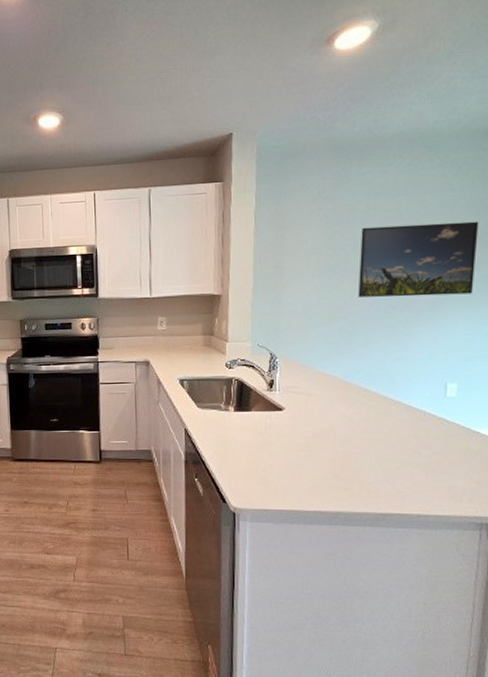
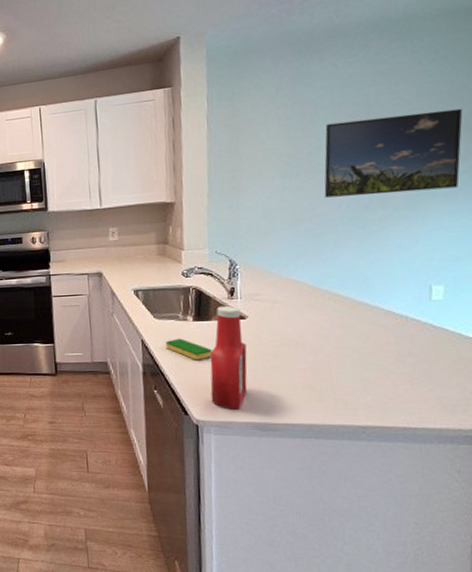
dish sponge: none [207,428,251,450] -> present [165,338,212,361]
ketchup bottle: none [248,397,283,498] -> present [210,305,248,410]

